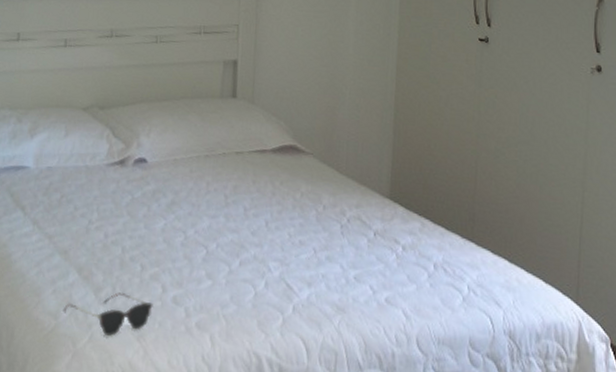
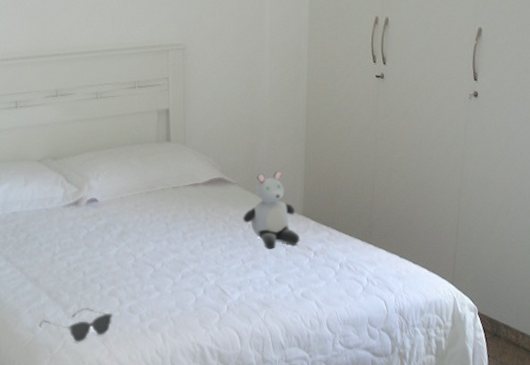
stuffed animal: none [317,142,386,238] -> present [243,171,300,249]

